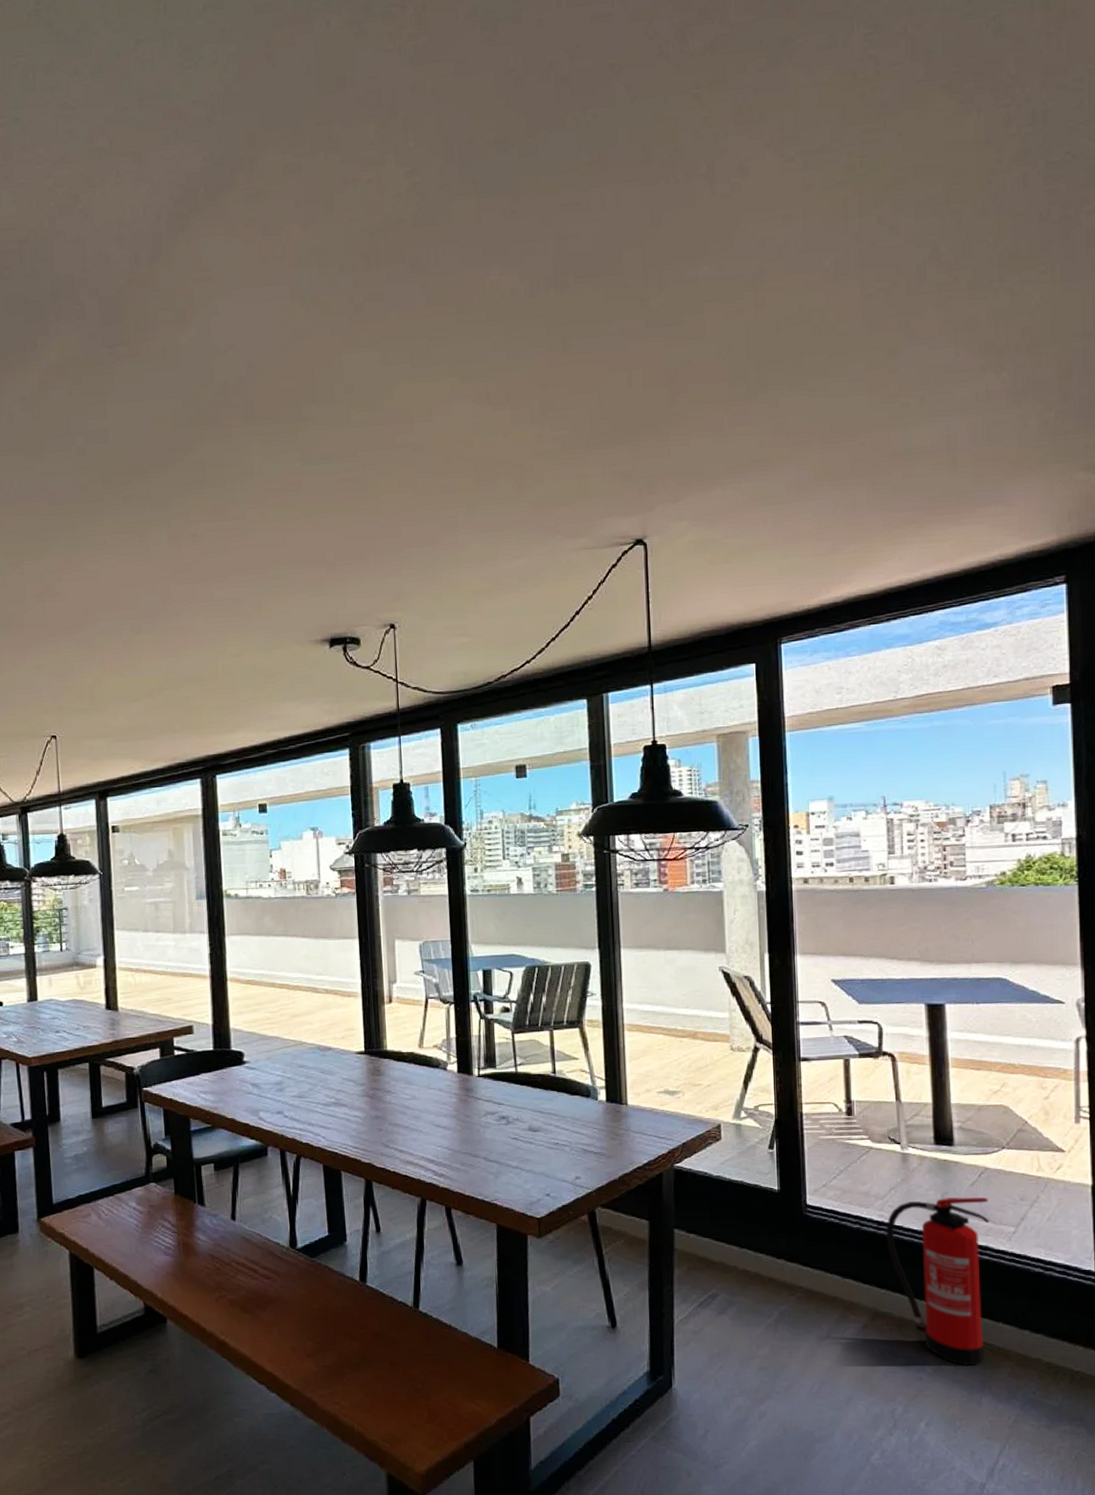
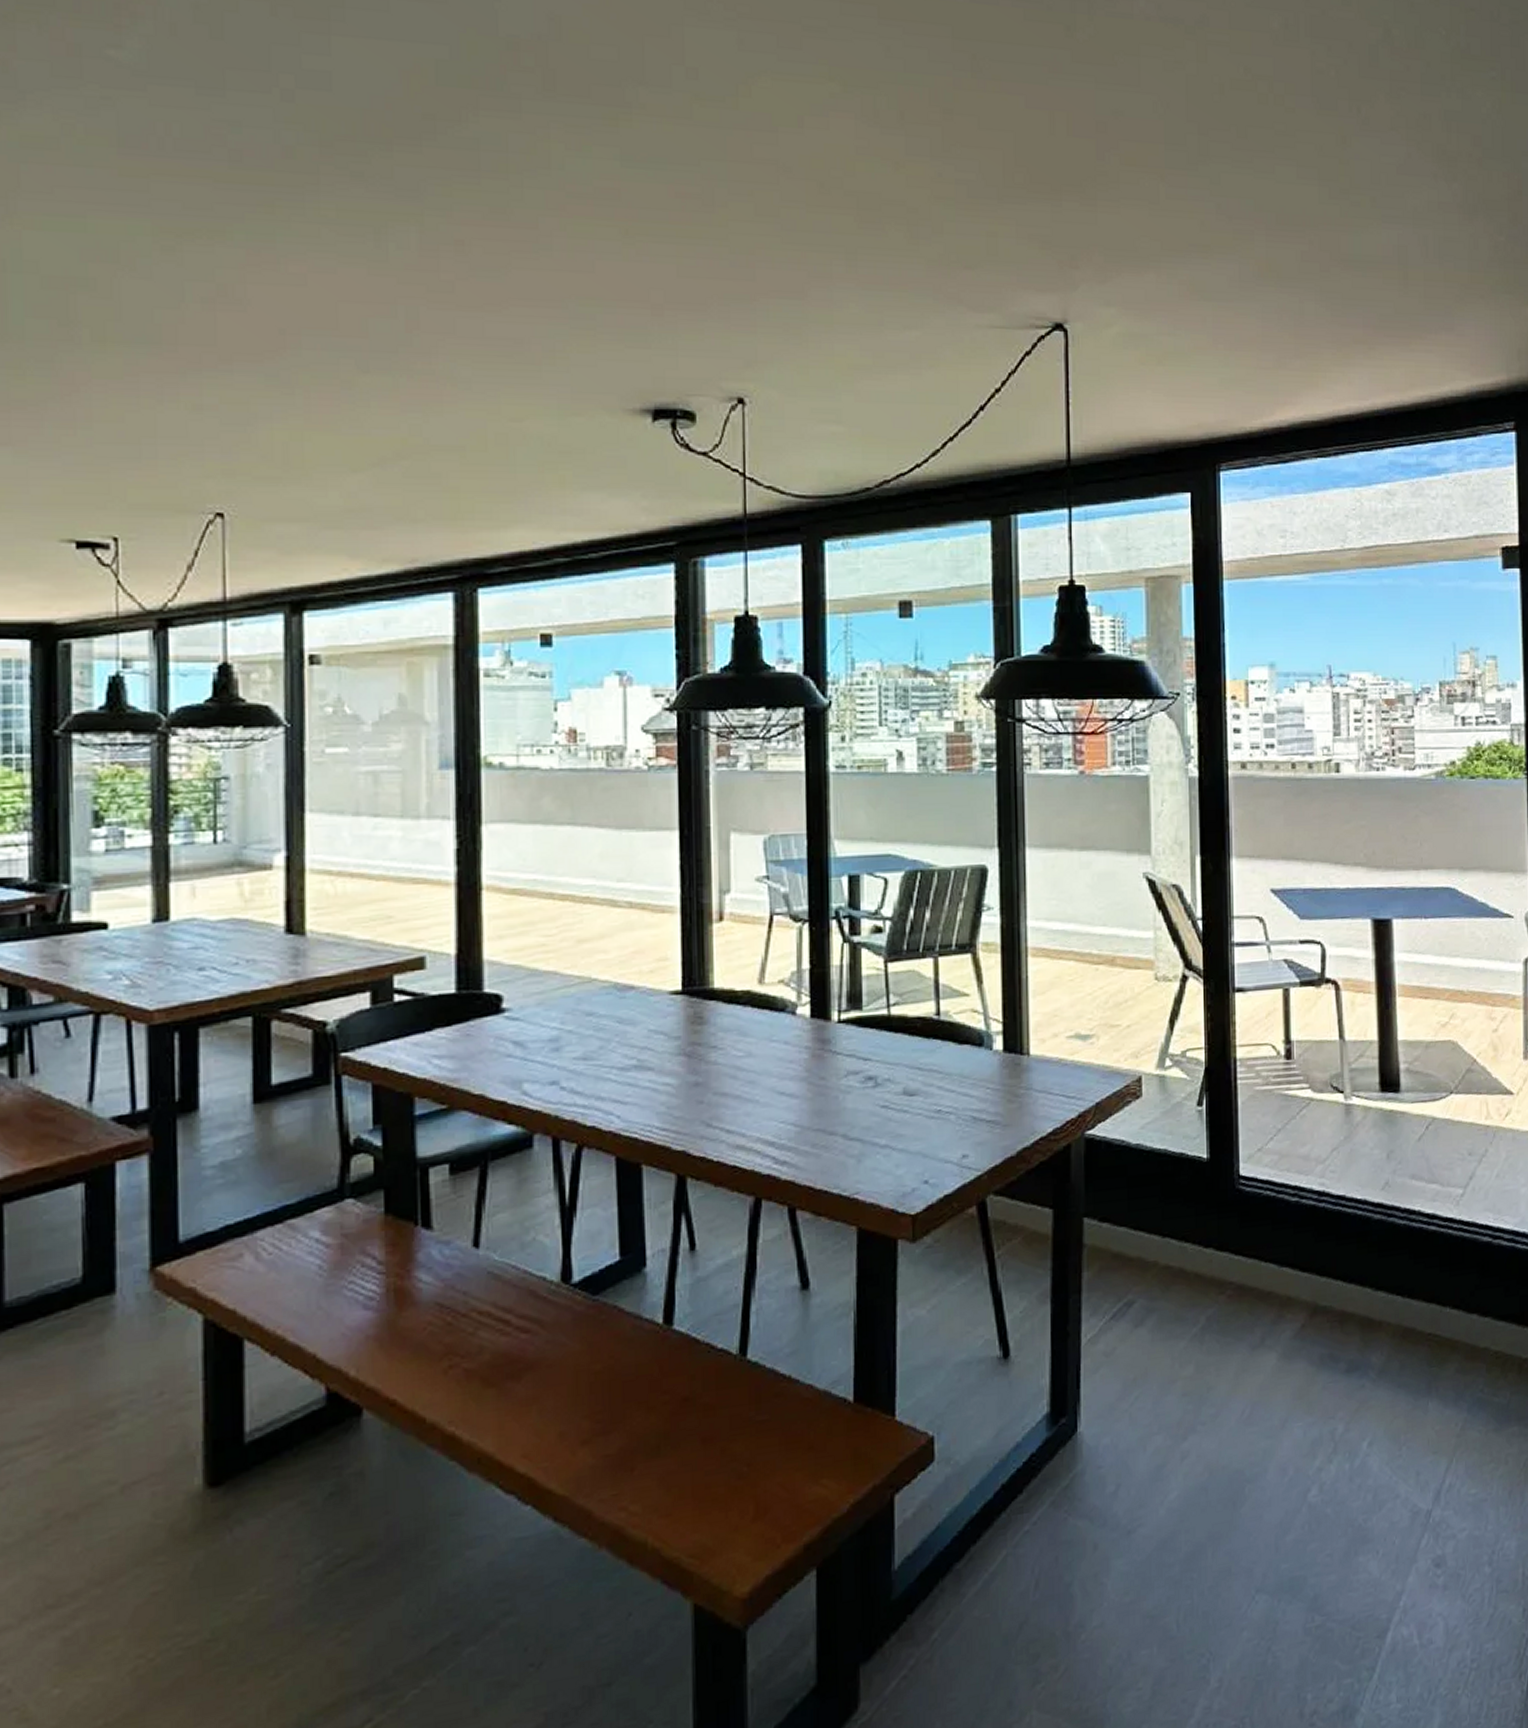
fire extinguisher: present [885,1197,989,1366] -> none [1326,1154,1437,1365]

